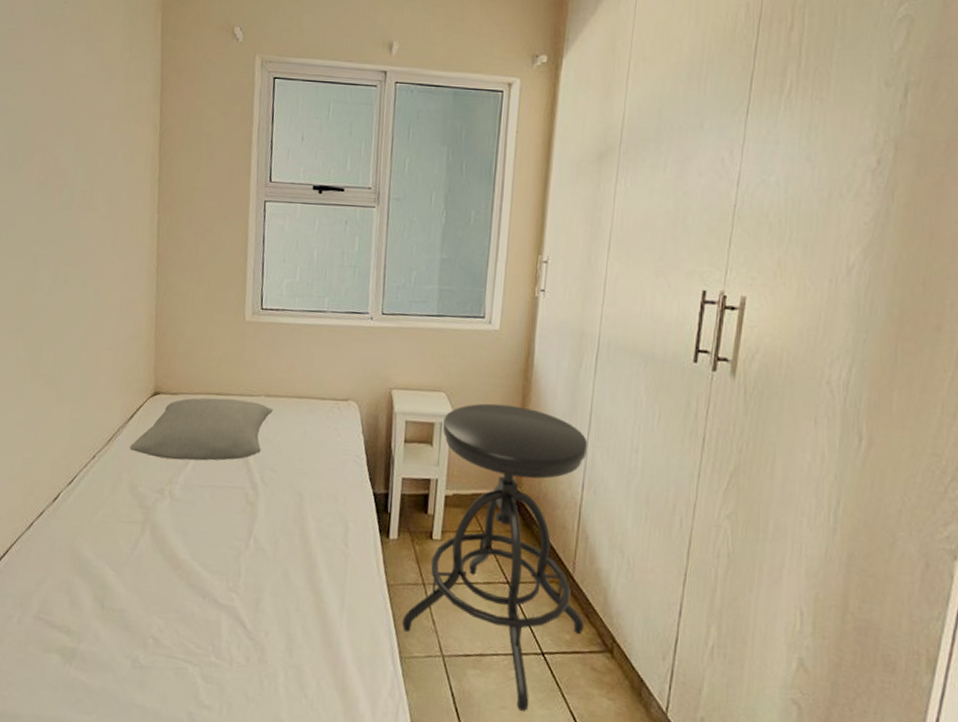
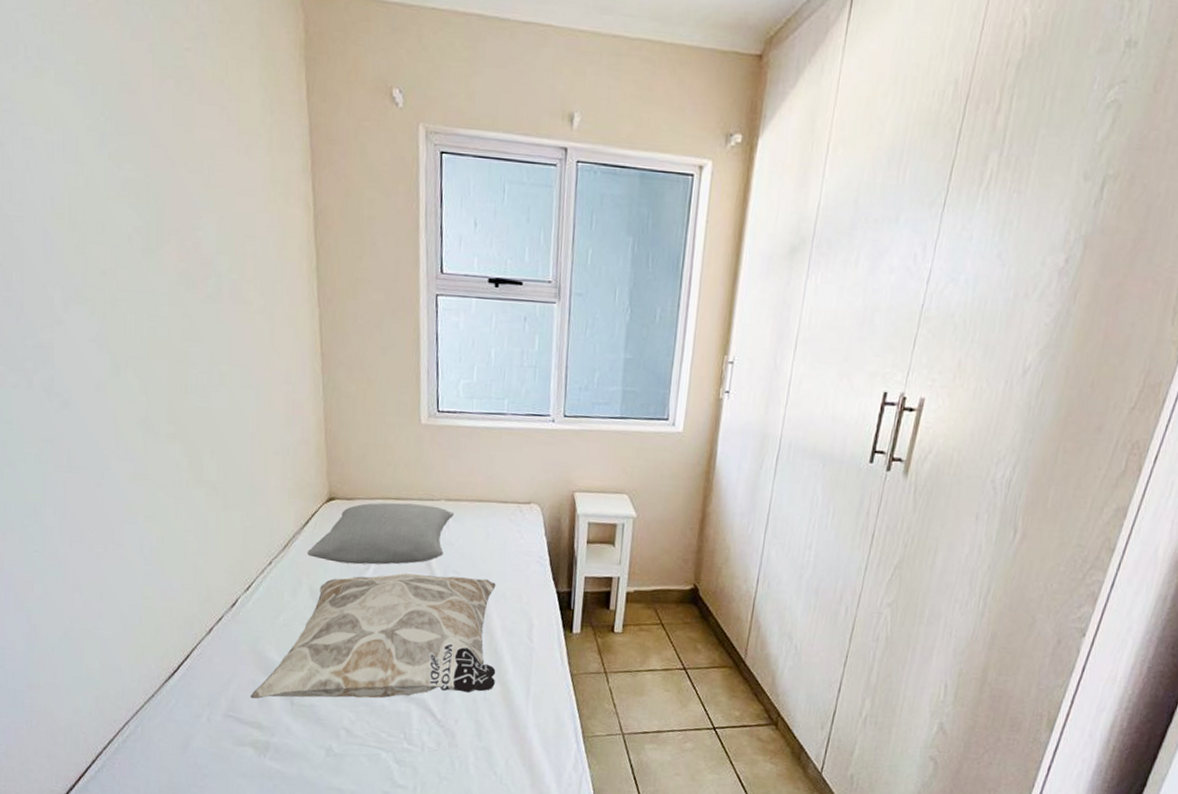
decorative pillow: none [61,470,312,605] -> present [250,573,496,699]
stool: present [402,403,588,711] -> none [584,504,765,777]

